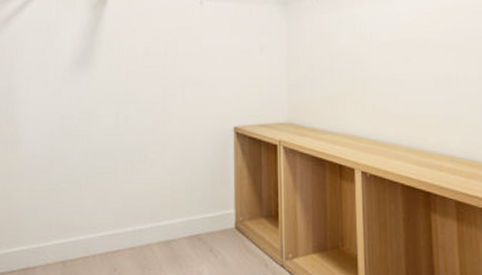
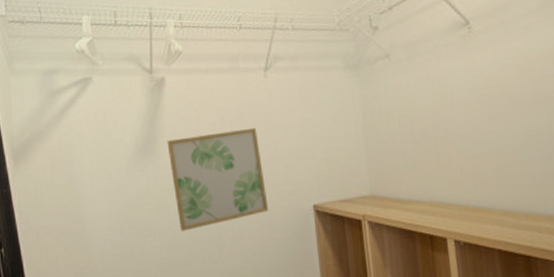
wall art: none [103,50,192,141] -> present [167,127,269,231]

